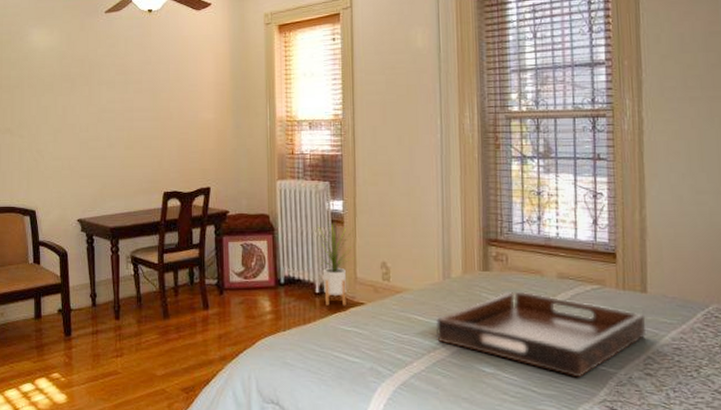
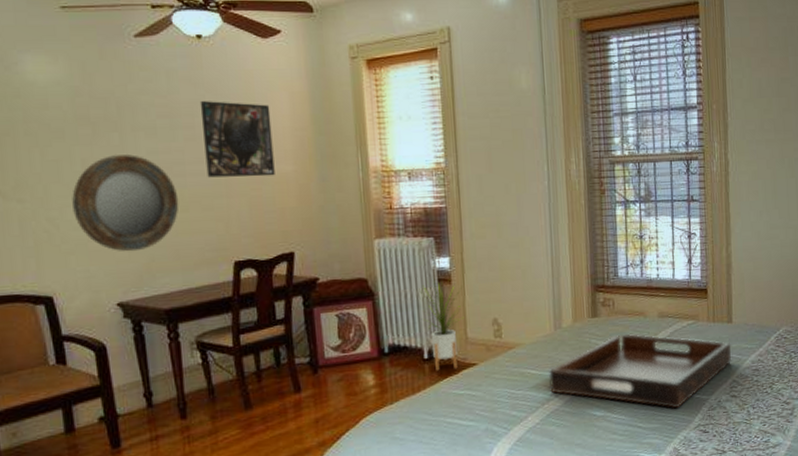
home mirror: none [54,103,127,179] -> present [72,154,179,252]
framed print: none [147,61,199,123] -> present [199,101,275,178]

